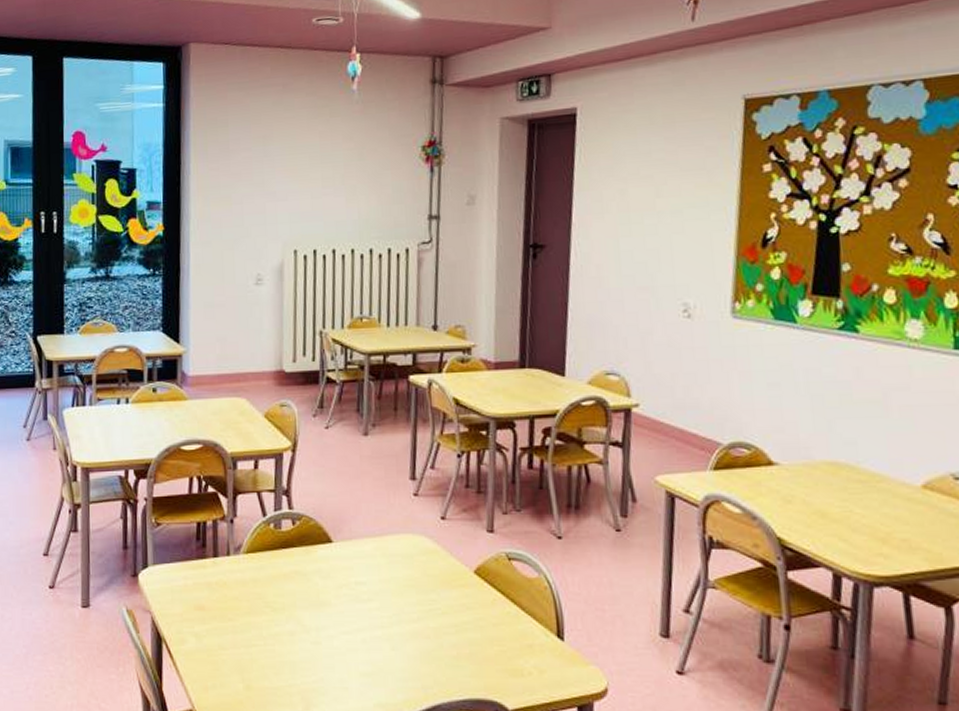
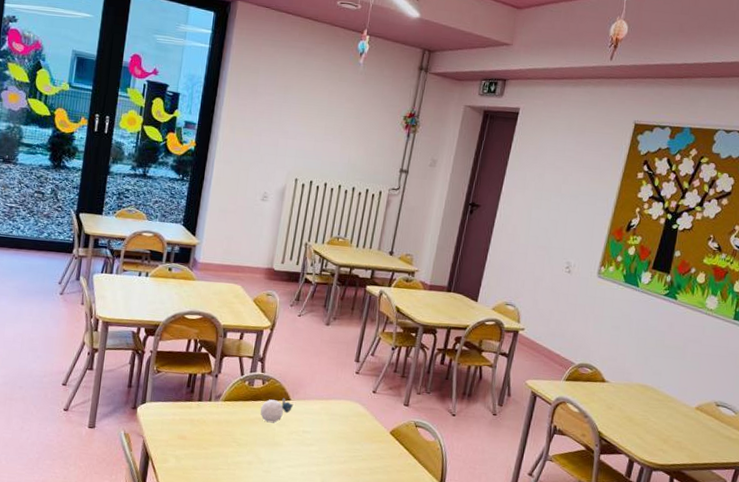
toy figurine: none [294,540,338,576] -> present [260,398,294,423]

